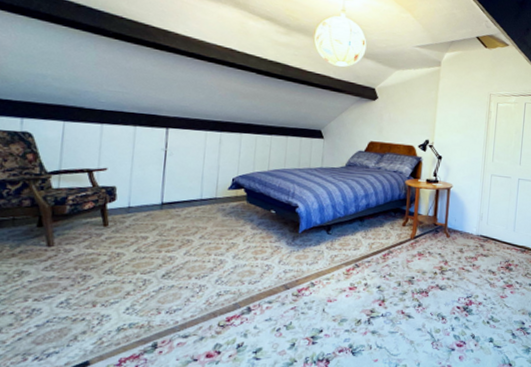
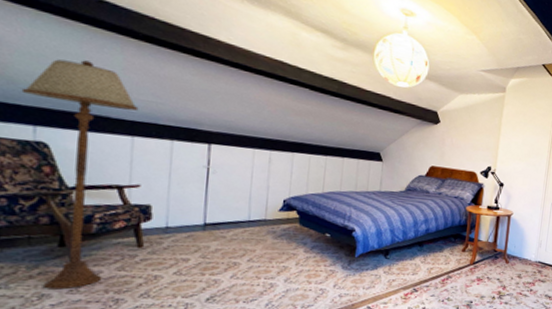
floor lamp: none [12,58,108,267] -> present [21,59,139,290]

